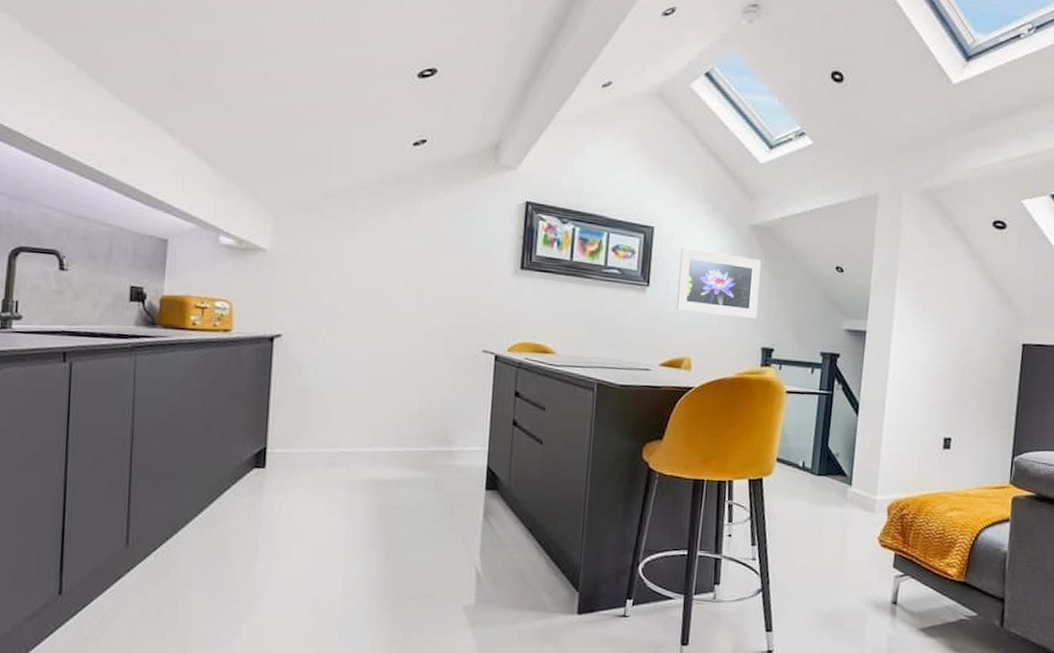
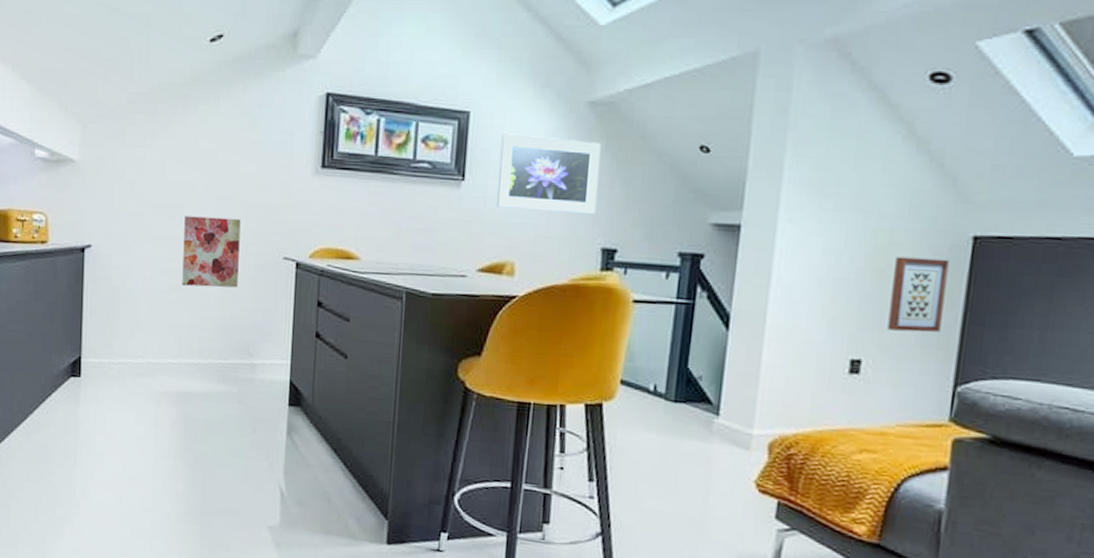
wall art: none [379,309,441,379] -> present [182,216,241,288]
wall art: none [968,358,1008,416] -> present [887,256,949,332]

